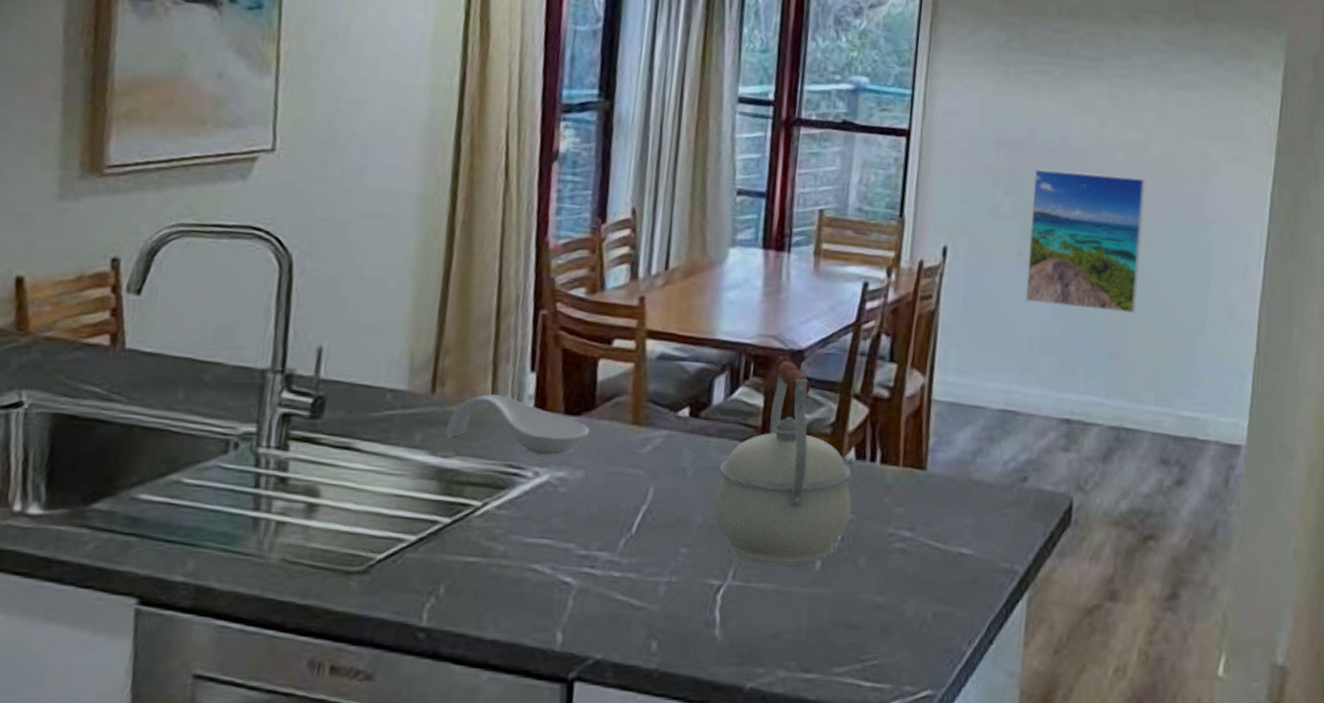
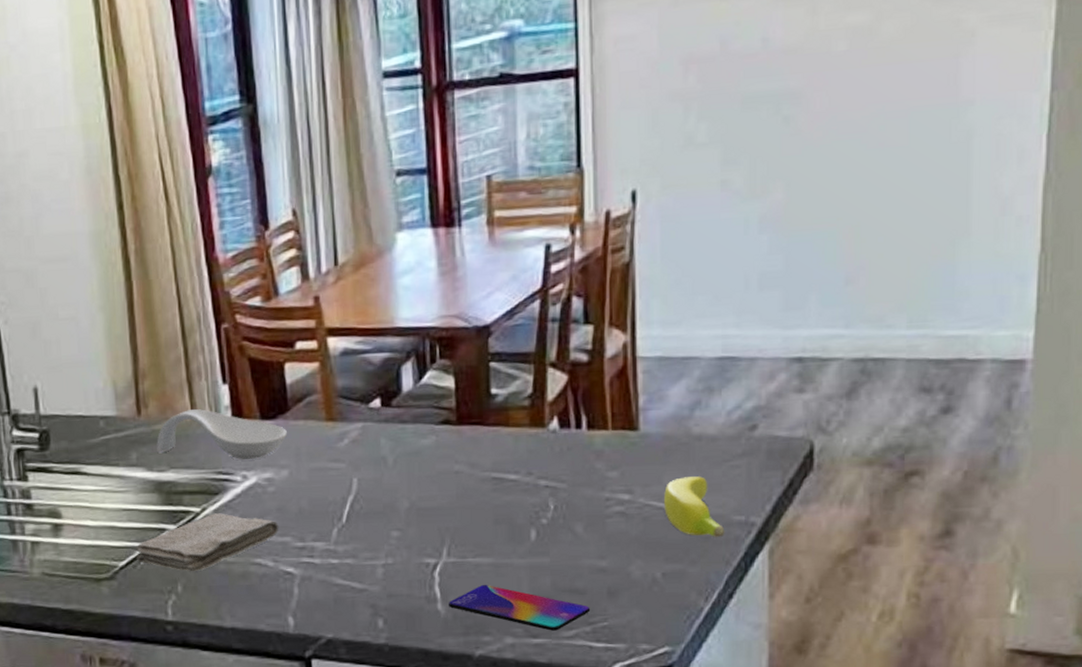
washcloth: none [398,510,564,572] -> present [136,513,279,571]
kettle: present [714,356,852,566] -> none [419,334,562,540]
smartphone: none [727,612,863,666] -> present [449,585,591,631]
banana: none [941,520,992,582] -> present [664,476,725,537]
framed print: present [1025,169,1145,313] -> none [733,67,877,235]

